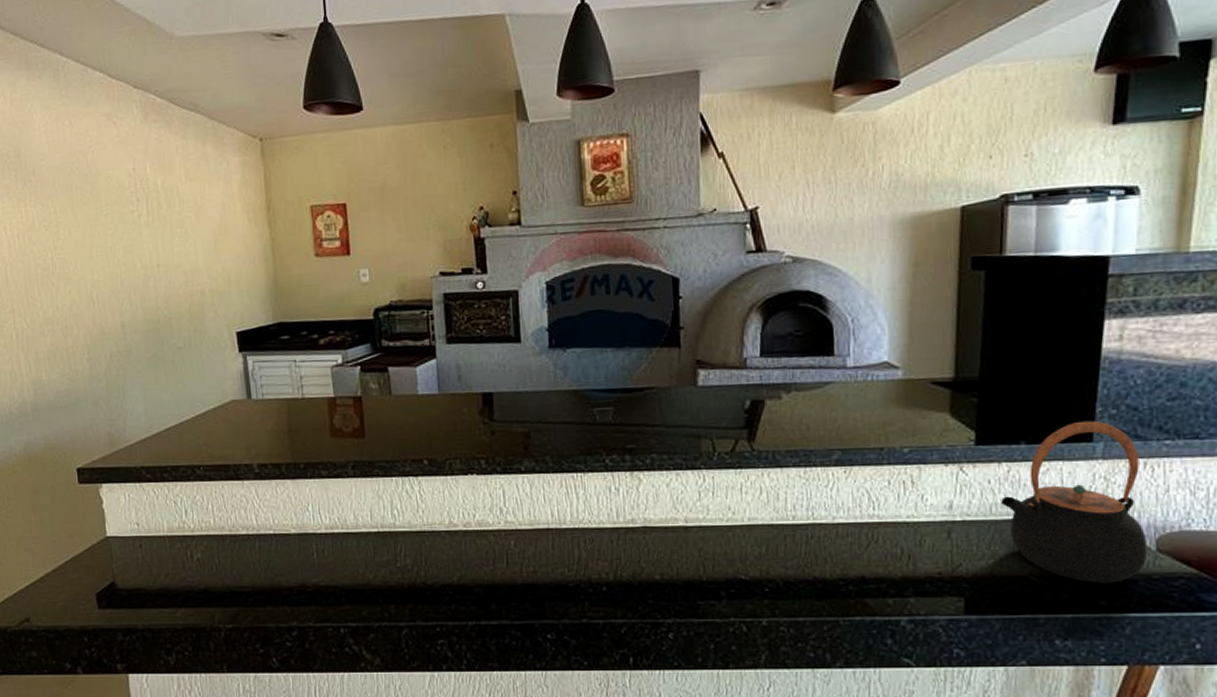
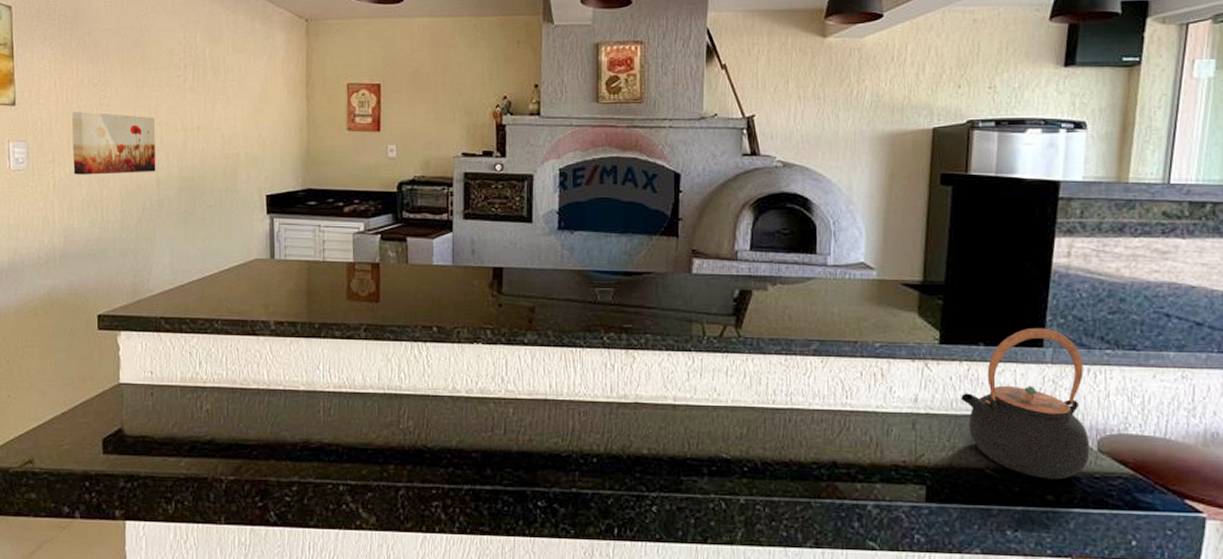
wall art: none [26,257,120,325] -> present [71,112,156,175]

